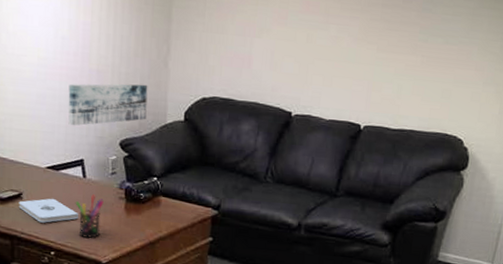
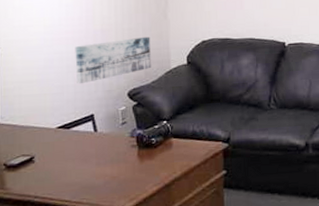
notepad: present [18,198,78,223] -> none [31,156,92,183]
pen holder: present [75,194,104,239] -> none [88,146,116,192]

